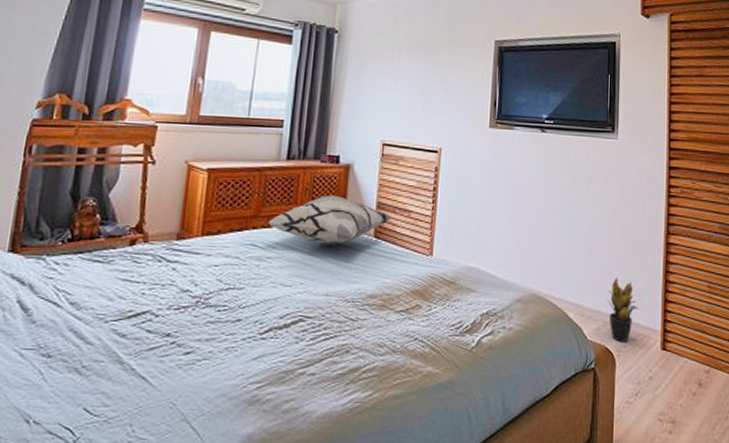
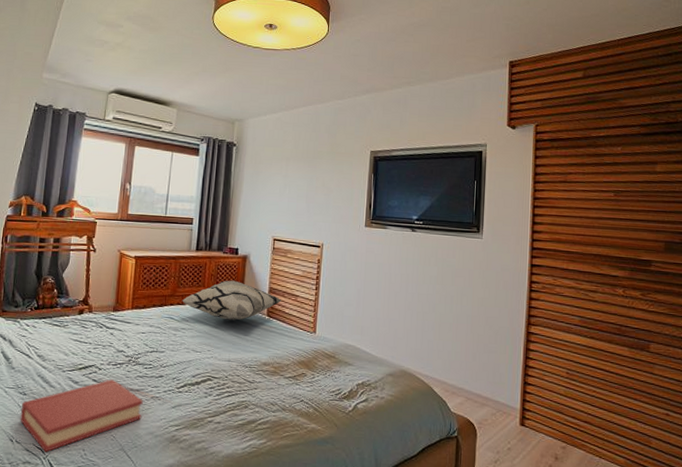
hardback book: none [40,328,214,434] -> present [20,379,143,453]
potted plant: present [607,277,640,342] -> none [470,360,500,417]

